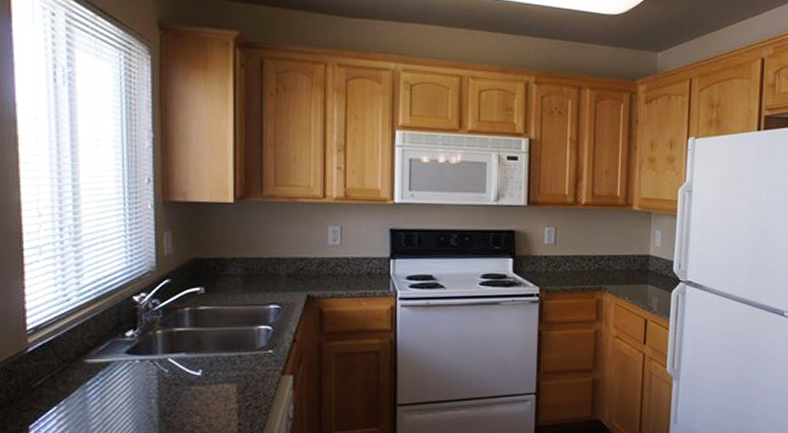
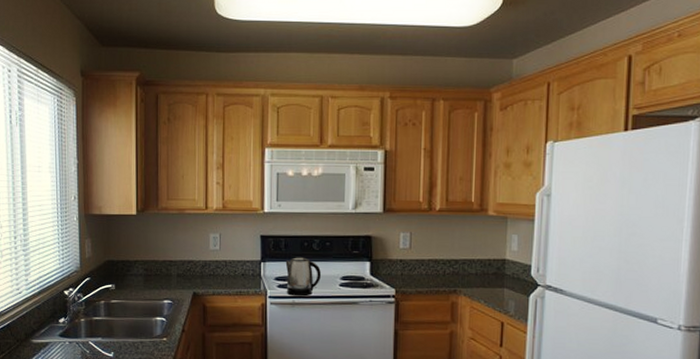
kettle: none [419,253,459,297] -> present [285,257,321,297]

